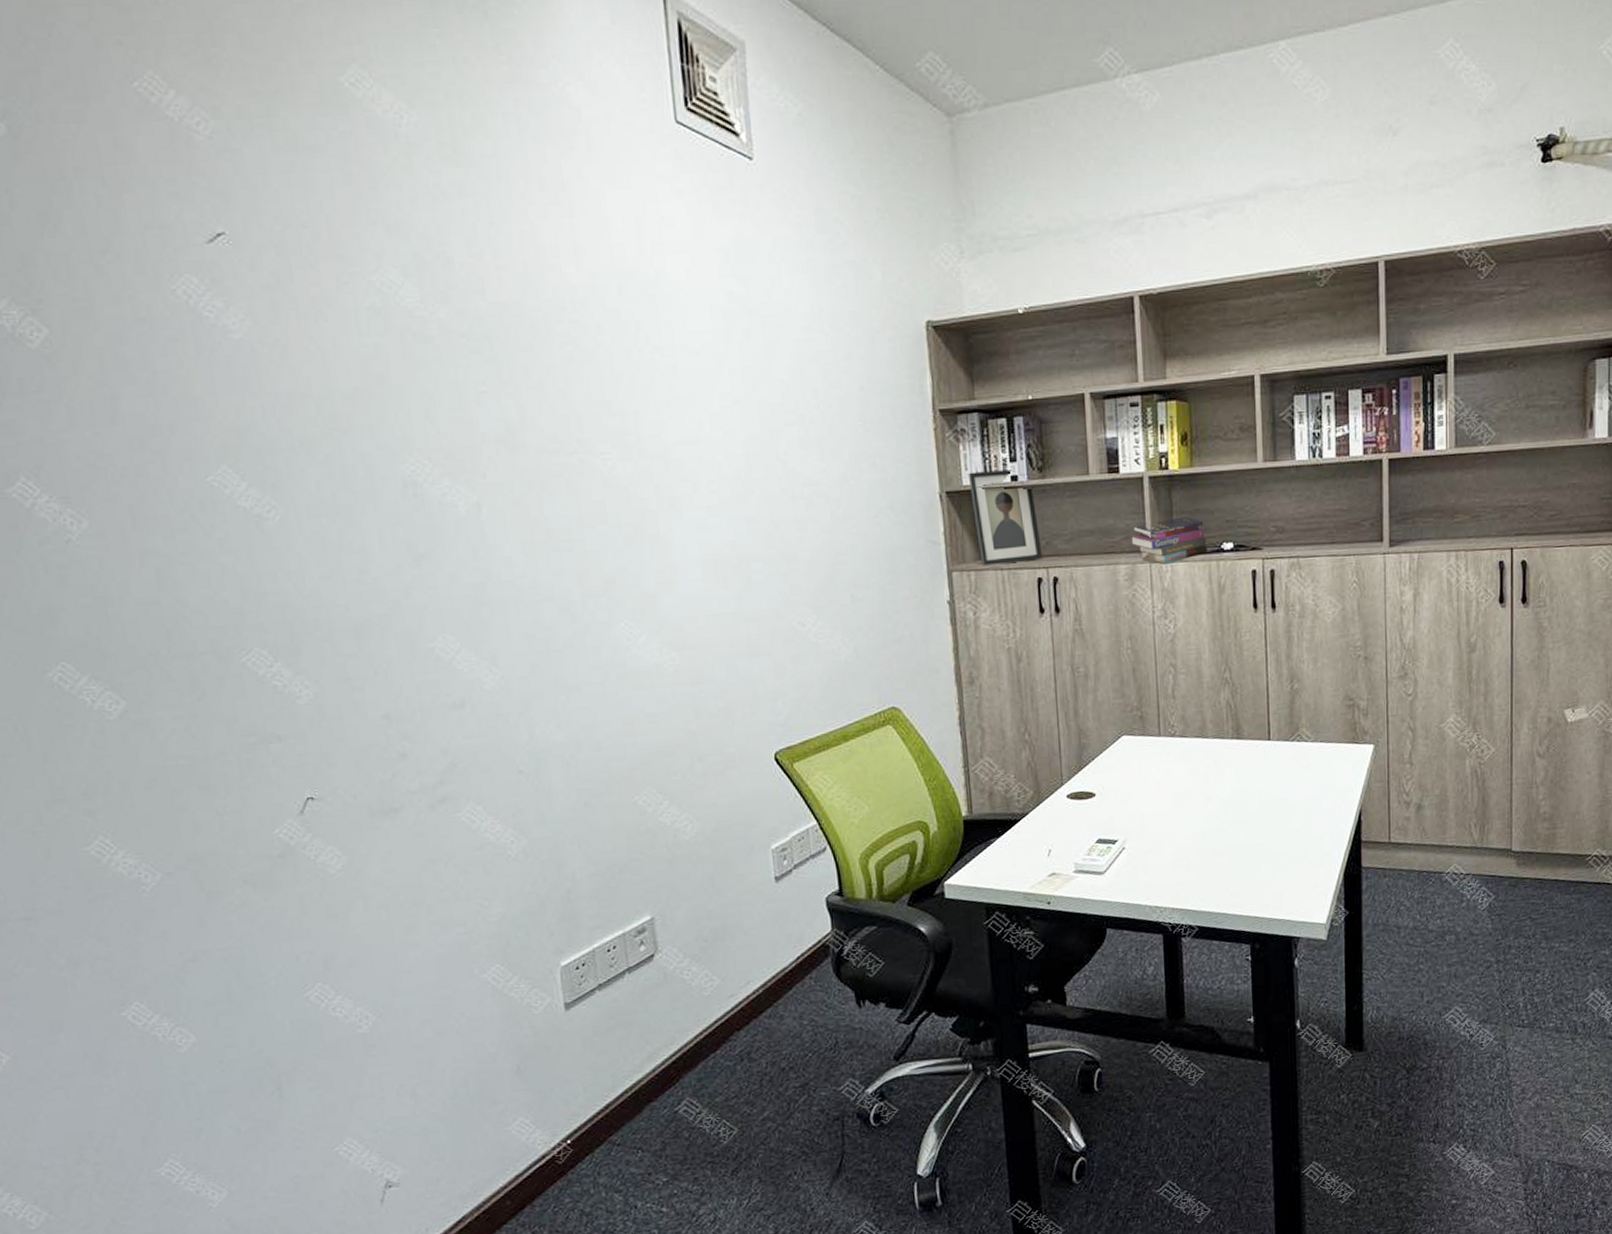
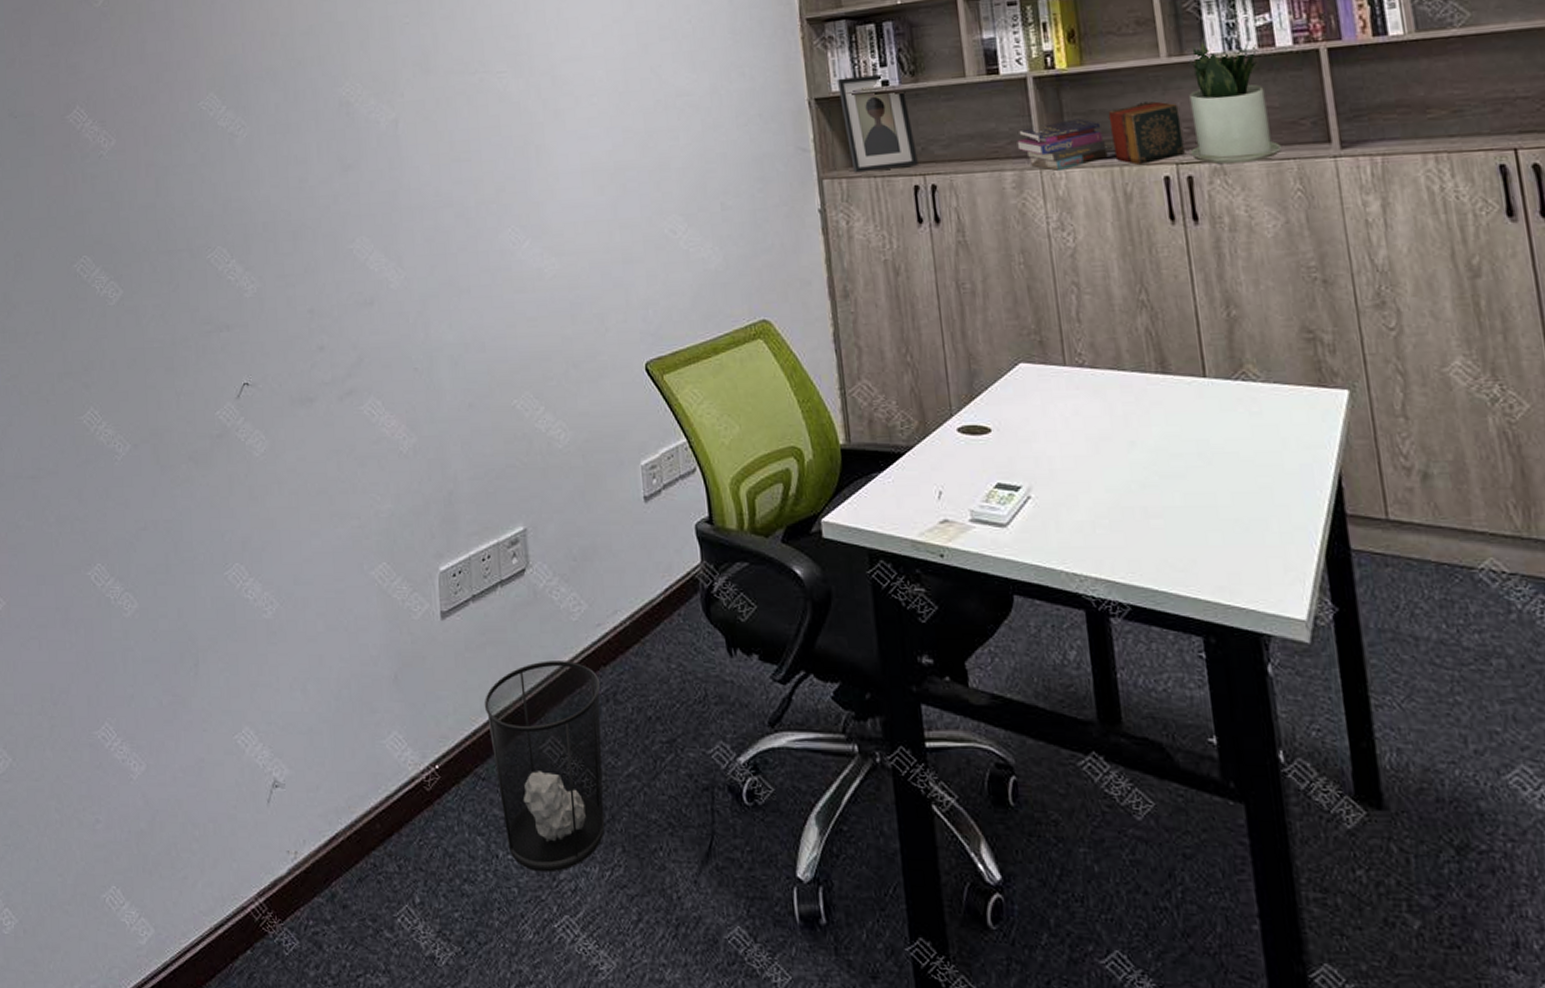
waste bin: none [615,1030,742,1213] -> present [484,661,605,873]
decorative box: none [1210,502,1270,561] -> present [1108,101,1185,166]
planter: none [1274,449,1345,560] -> present [1189,40,1281,164]

